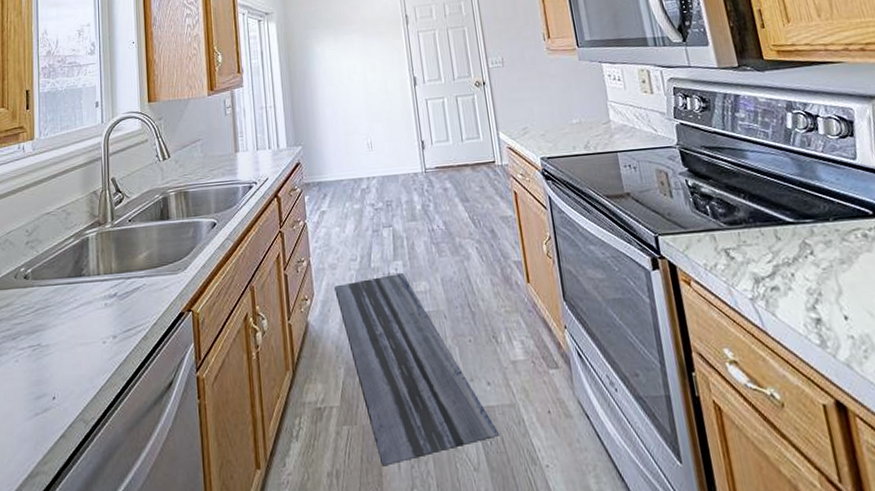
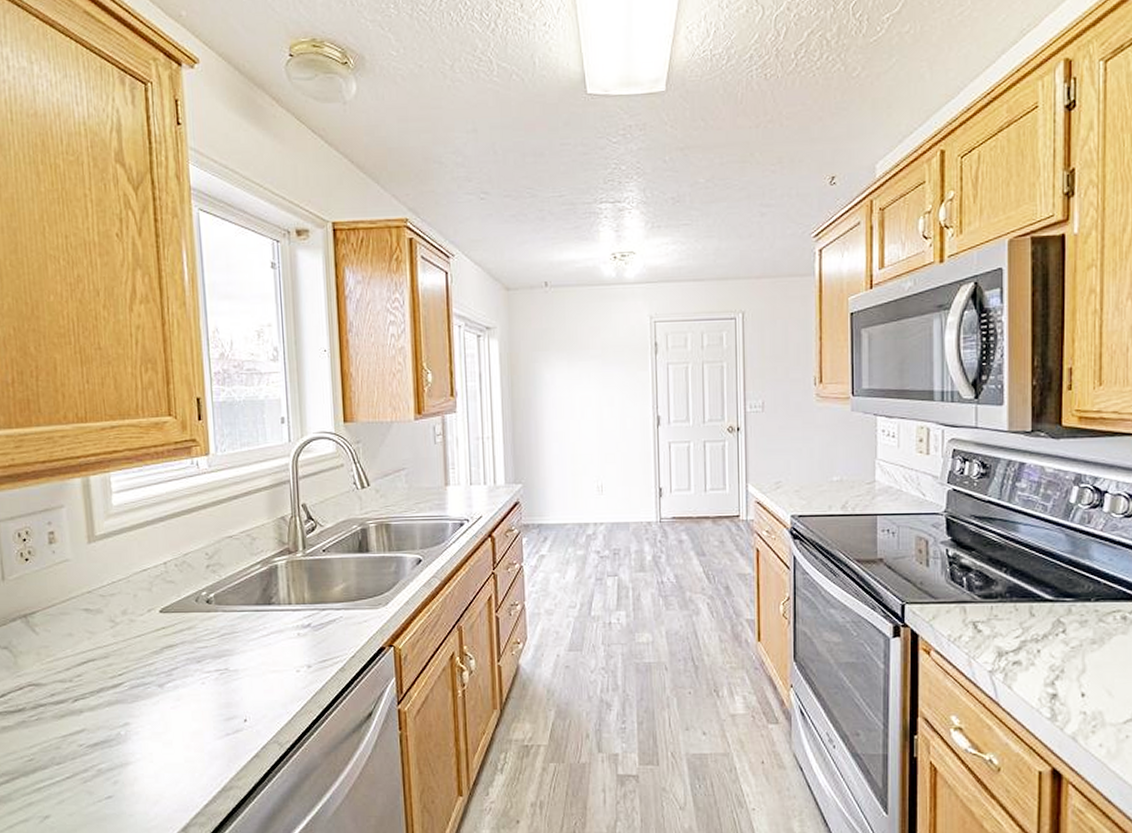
floor mat: present [334,273,499,467] -> none [550,624,709,801]

